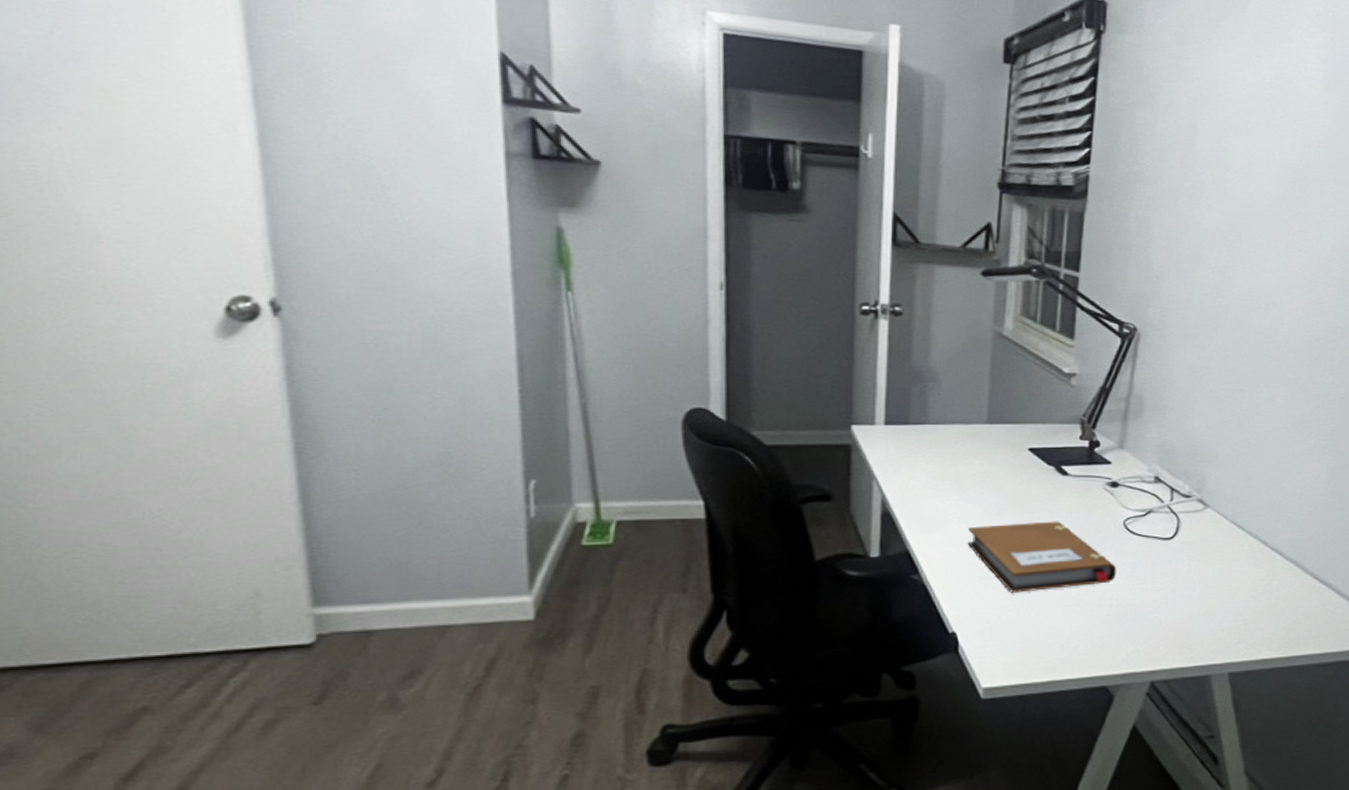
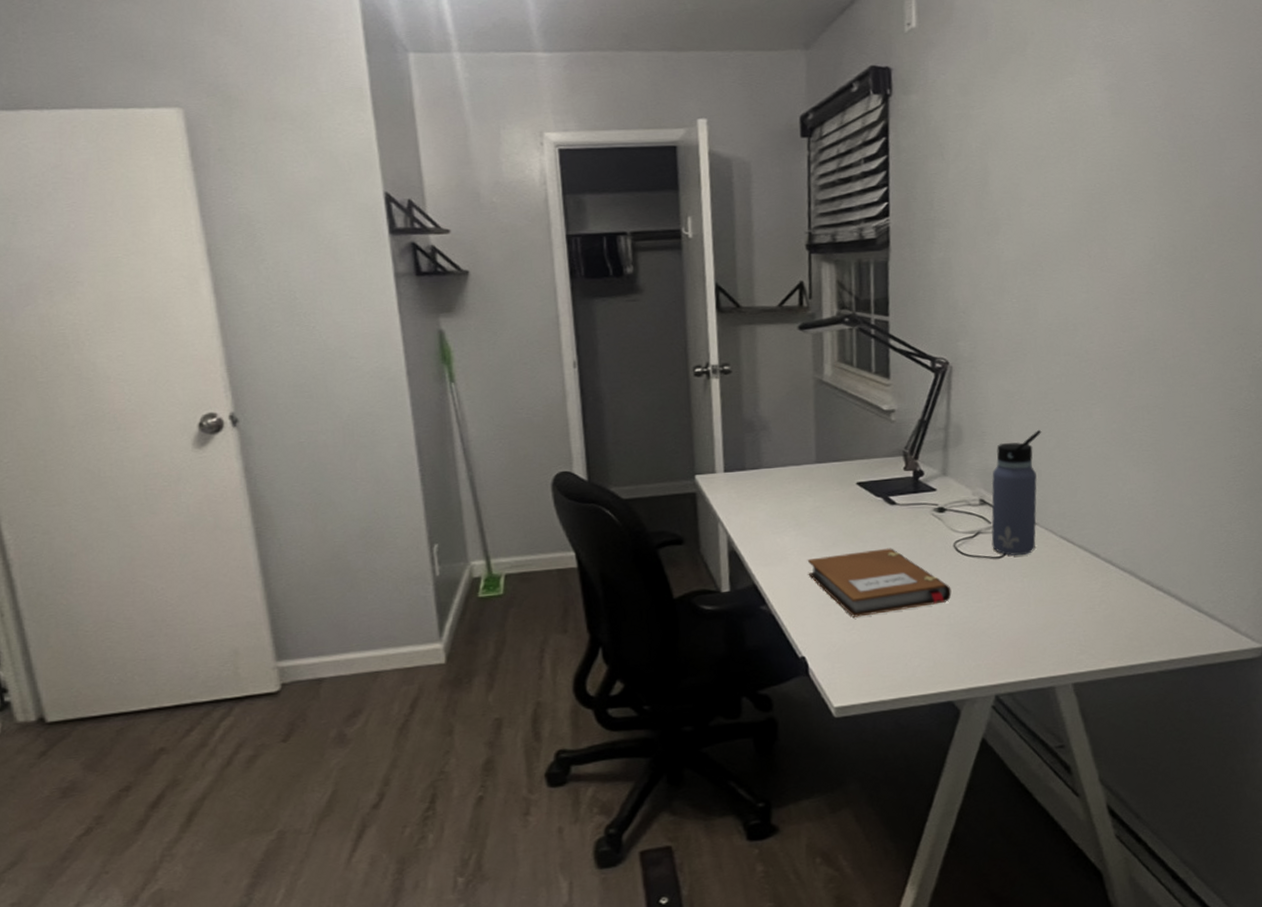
water bottle: none [1162,408,1224,539] -> present [991,429,1042,556]

